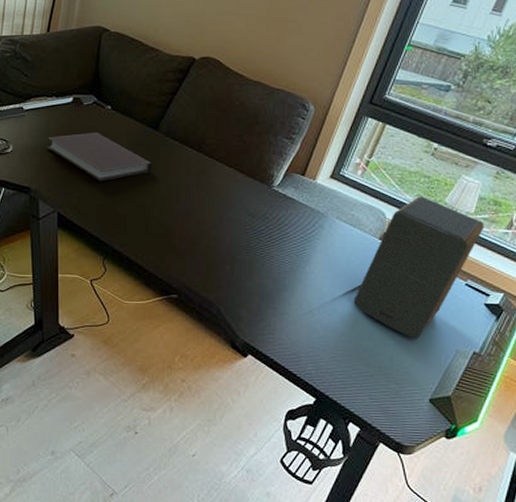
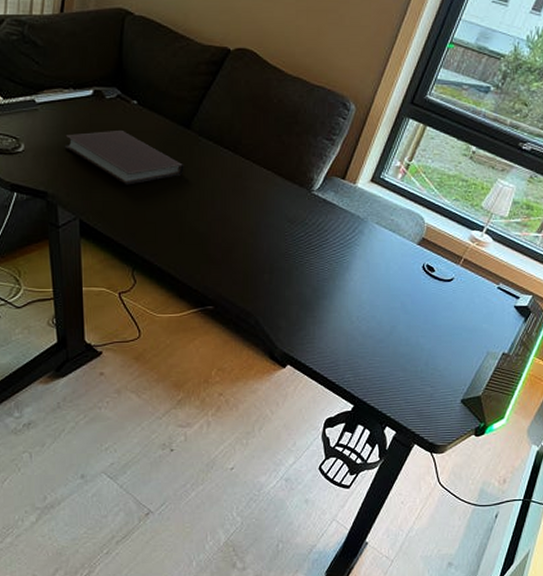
speaker: present [353,196,485,339] -> none [391,200,517,343]

